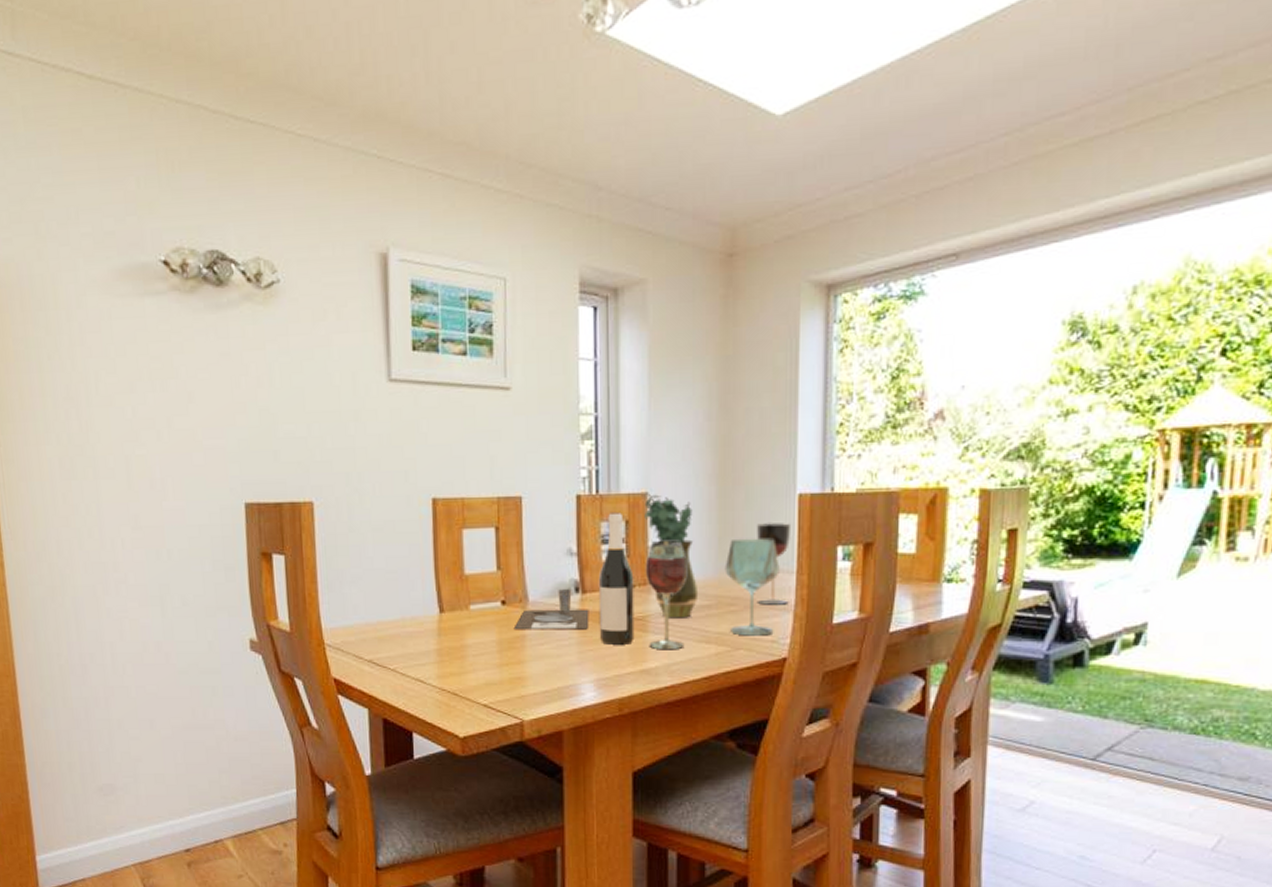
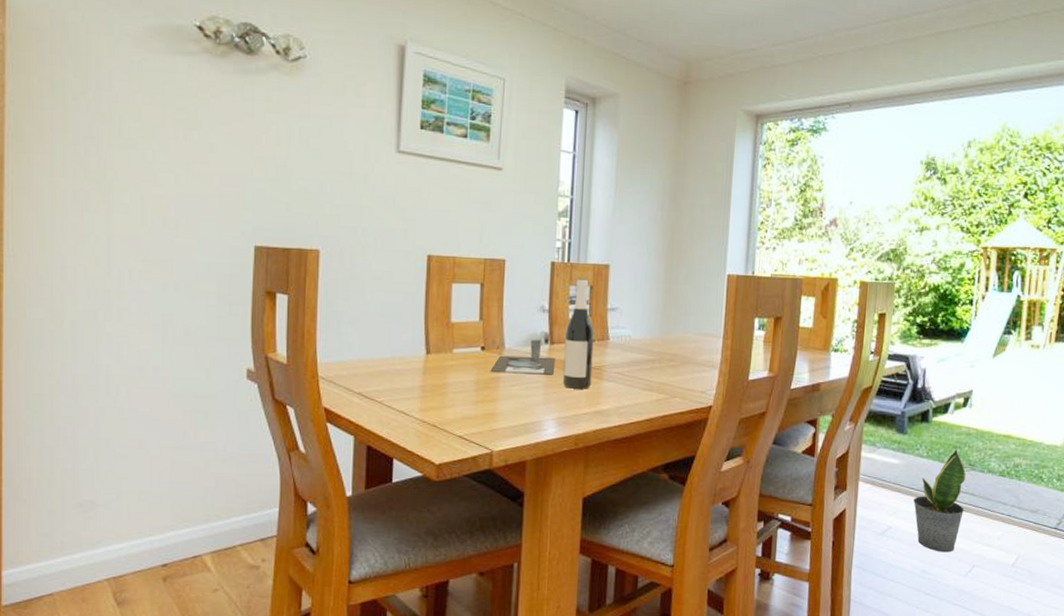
vase: present [644,491,699,618] -> none [606,263,646,370]
wineglass: present [645,541,688,650] -> none [603,305,638,396]
wine glass: present [725,538,780,636] -> none [667,307,710,387]
wineglass: present [756,523,792,605] -> none [692,296,721,363]
potted plant: none [1065,700,1140,833] -> present [913,449,966,553]

